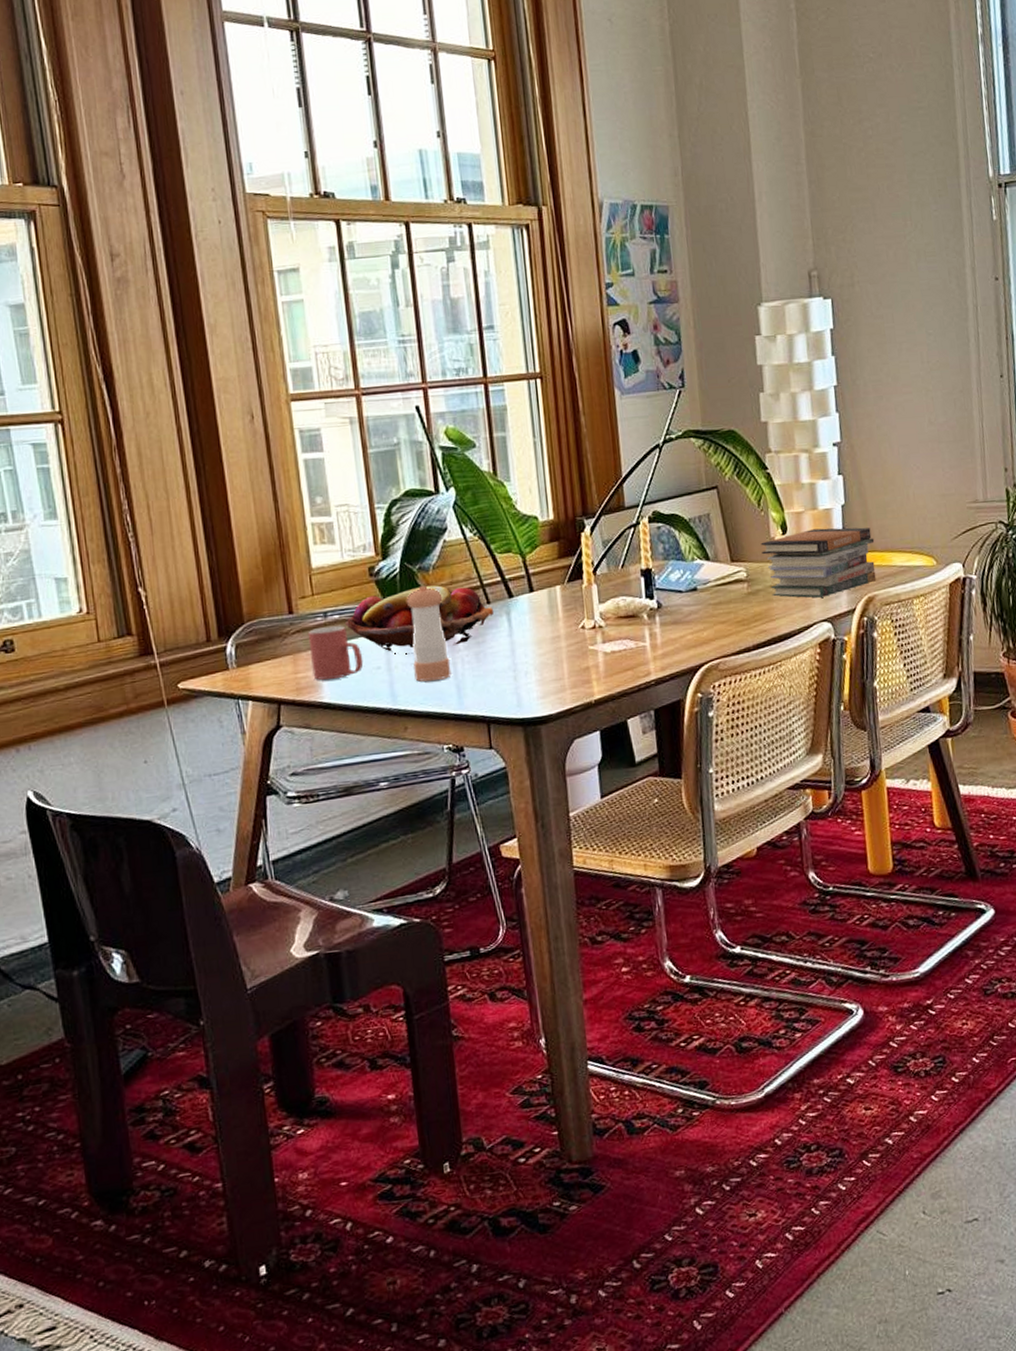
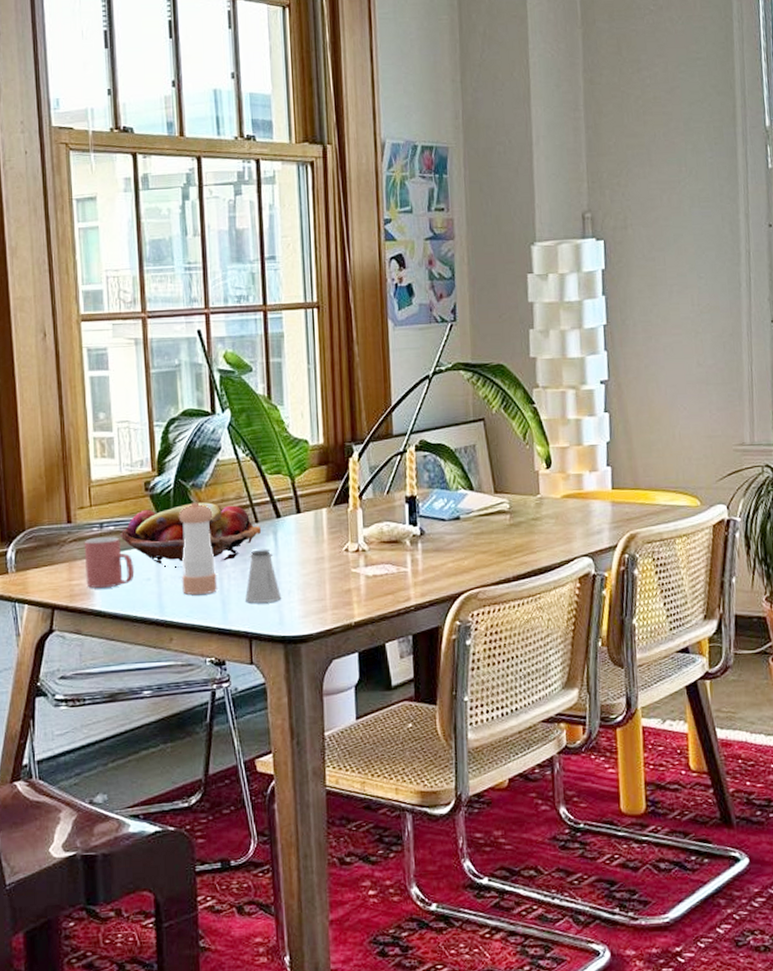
saltshaker: none [481,630,518,687] -> present [245,549,281,603]
book stack: present [760,527,877,598] -> none [524,464,639,533]

